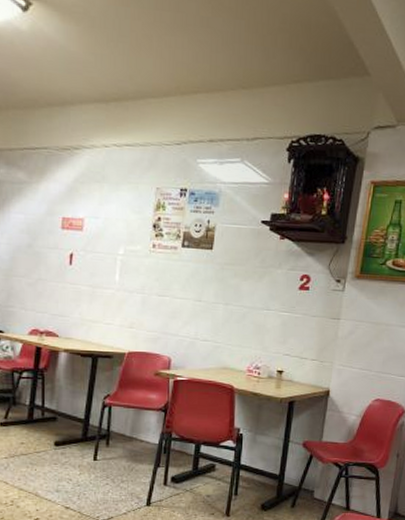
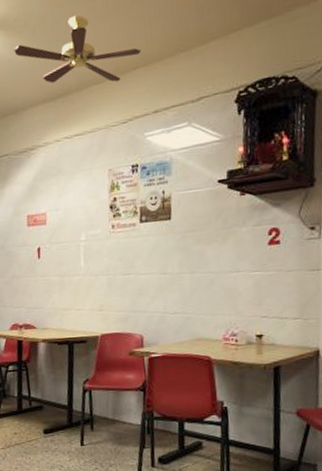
ceiling fan: none [68,19,203,101] -> present [14,15,141,83]

